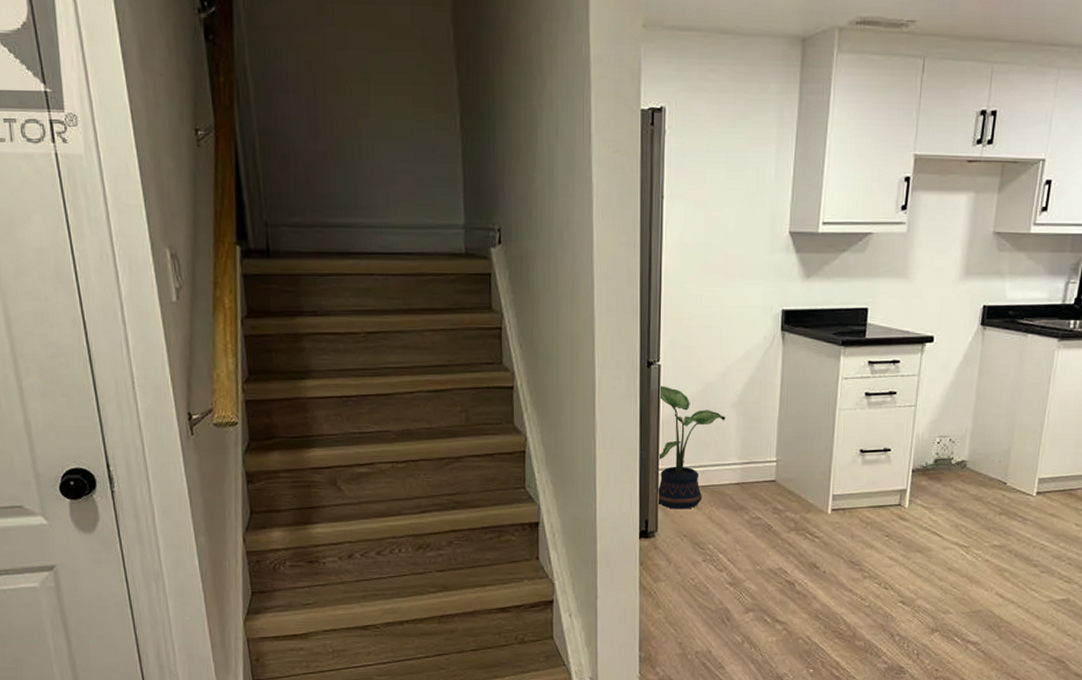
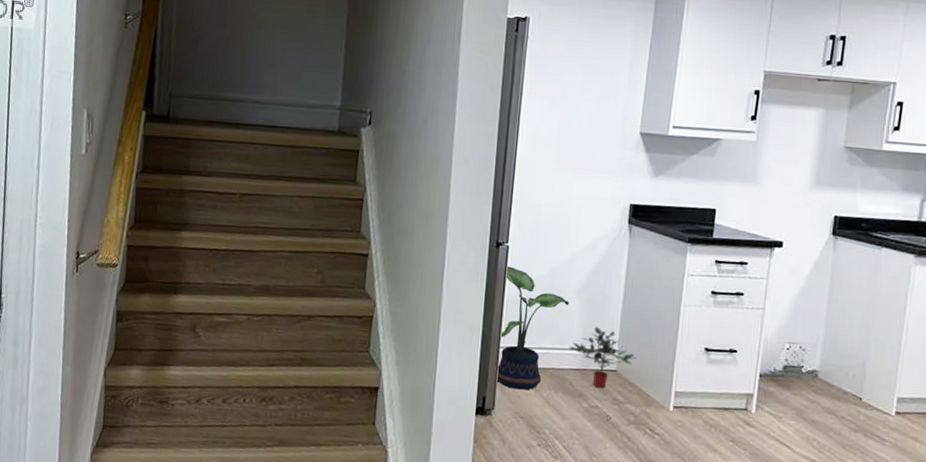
potted plant: none [727,440,794,499] -> present [568,327,636,388]

